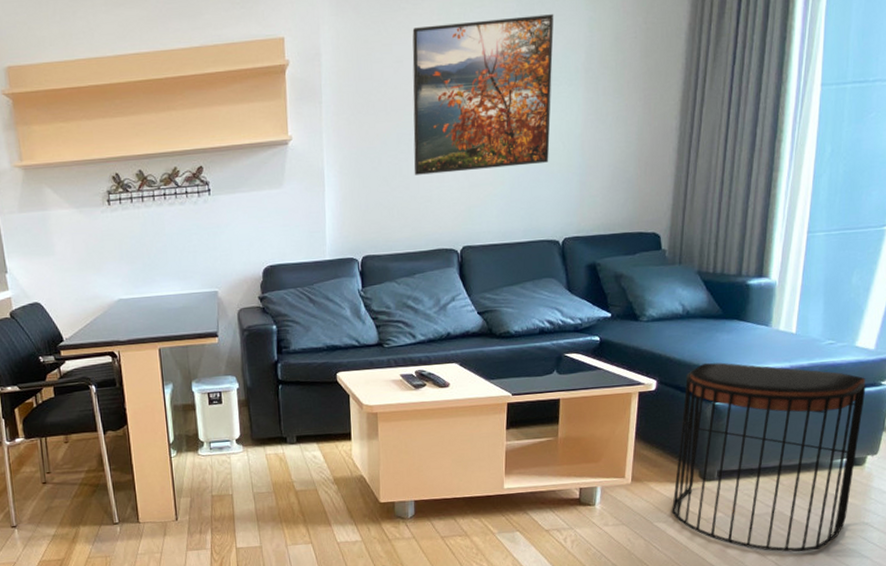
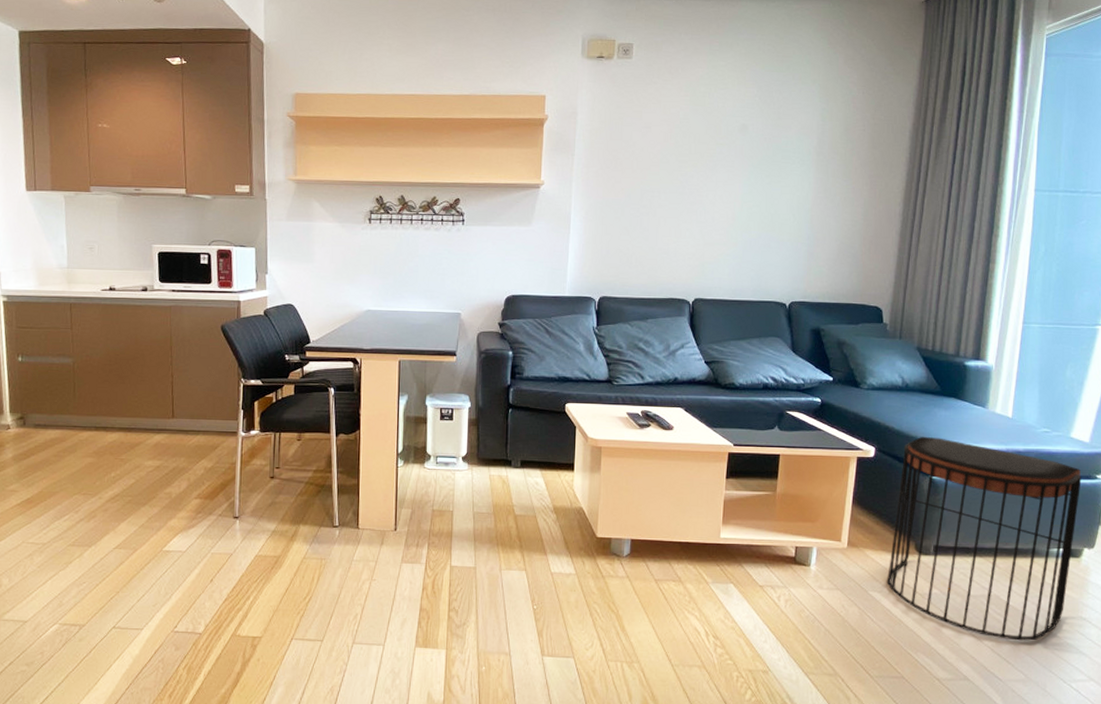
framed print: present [412,14,554,175] -> none [653,99,791,232]

